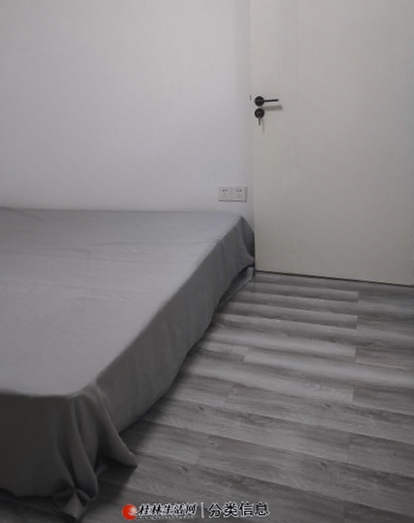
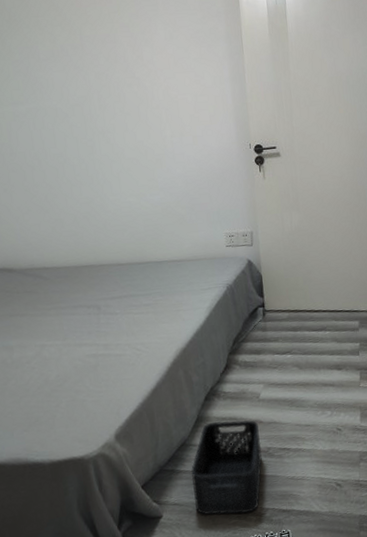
storage bin: none [168,379,243,478] -> present [190,420,263,516]

